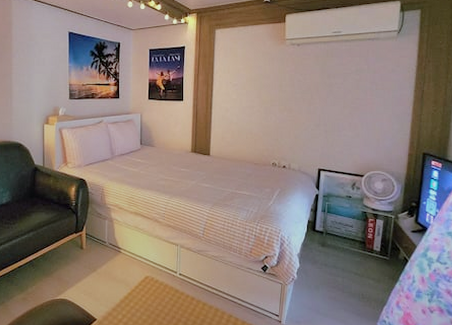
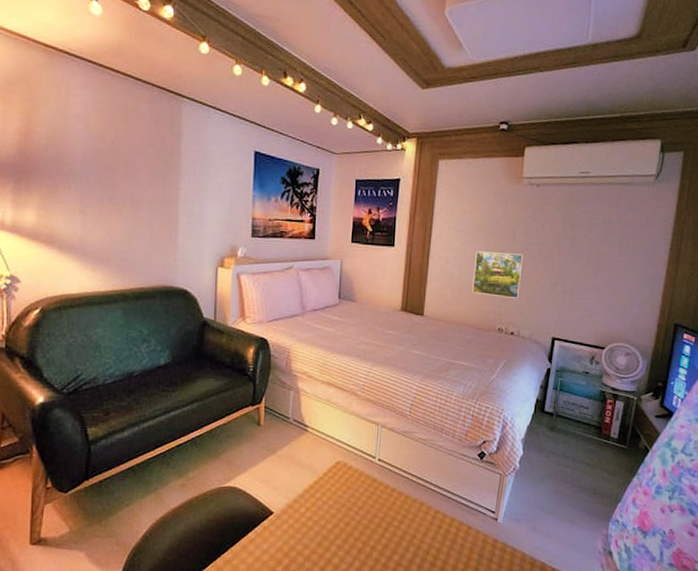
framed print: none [249,101,290,139] -> present [472,251,523,299]

